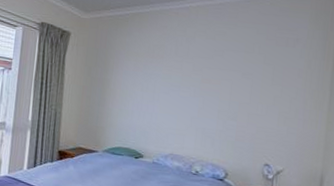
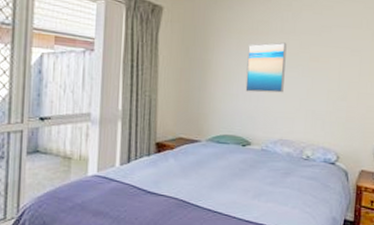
wall art: none [140,64,180,111] -> present [245,42,287,93]

